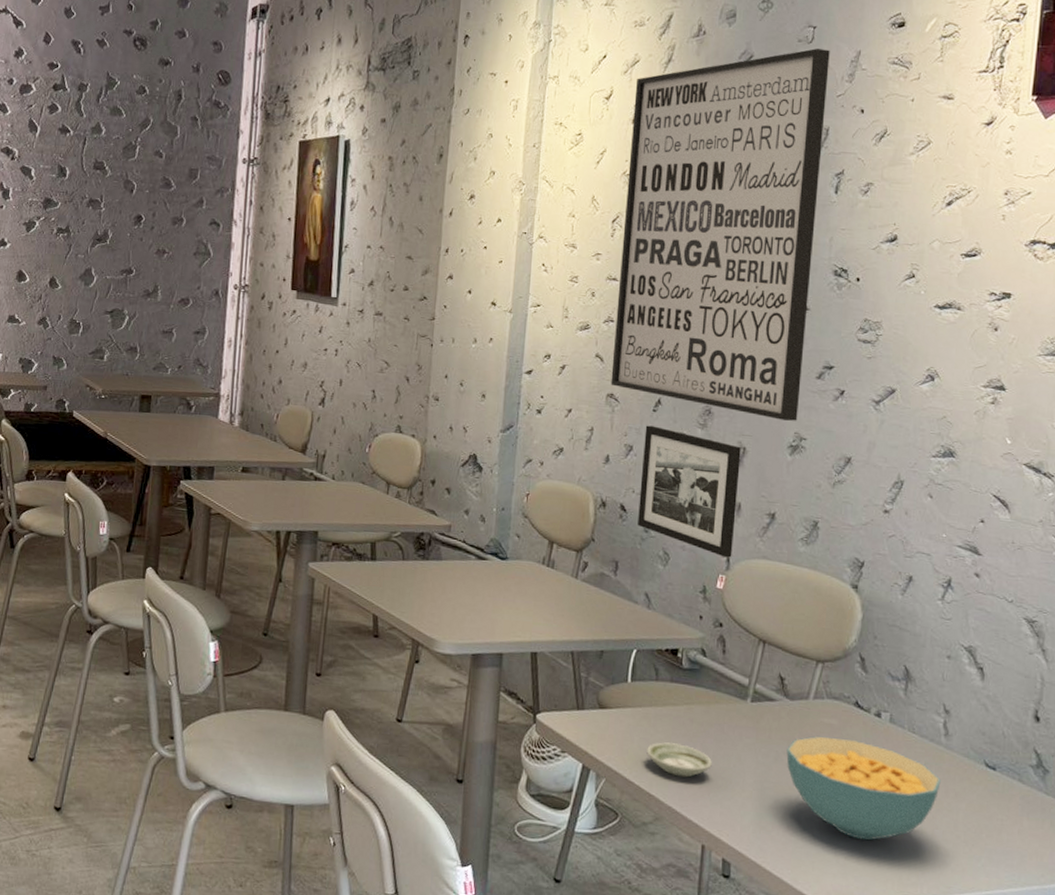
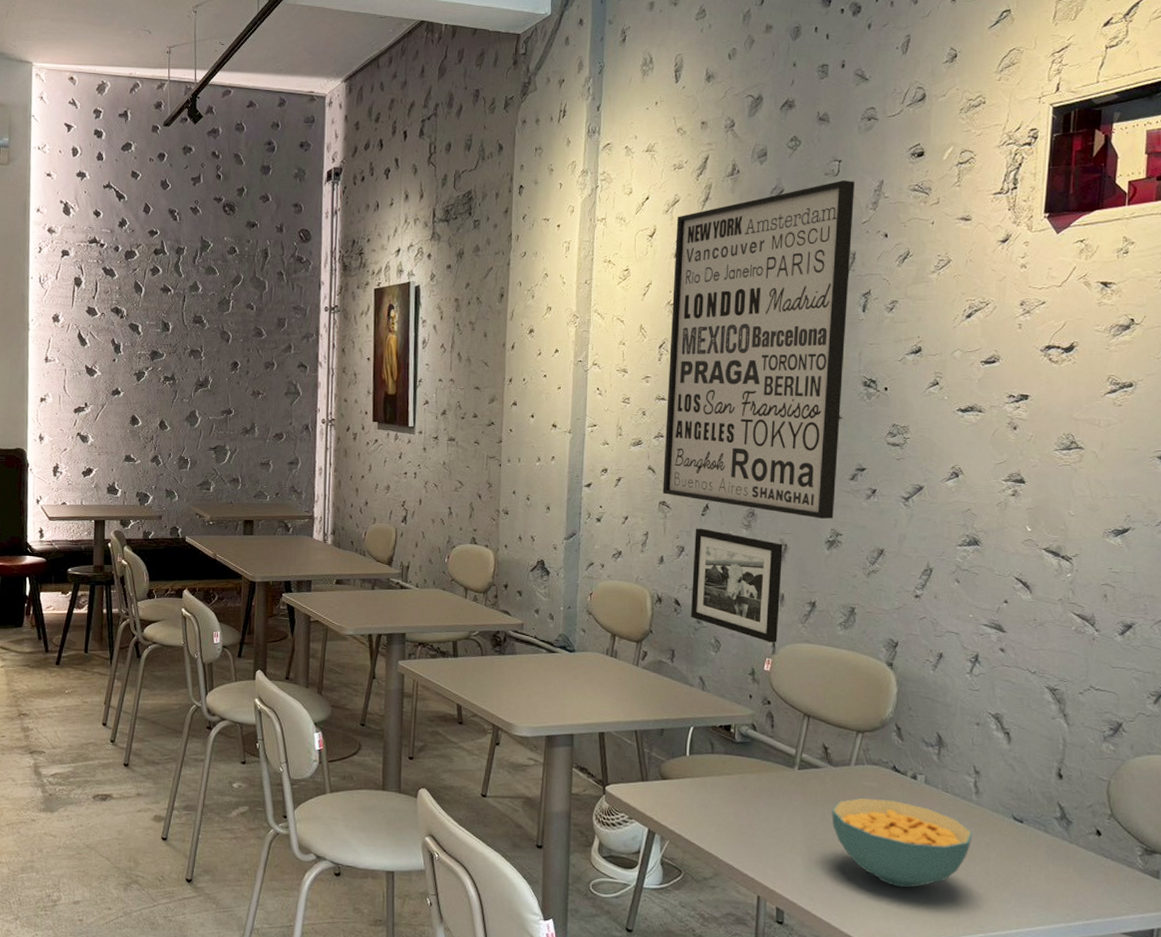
saucer: present [647,742,712,778] -> none [705,807,764,838]

